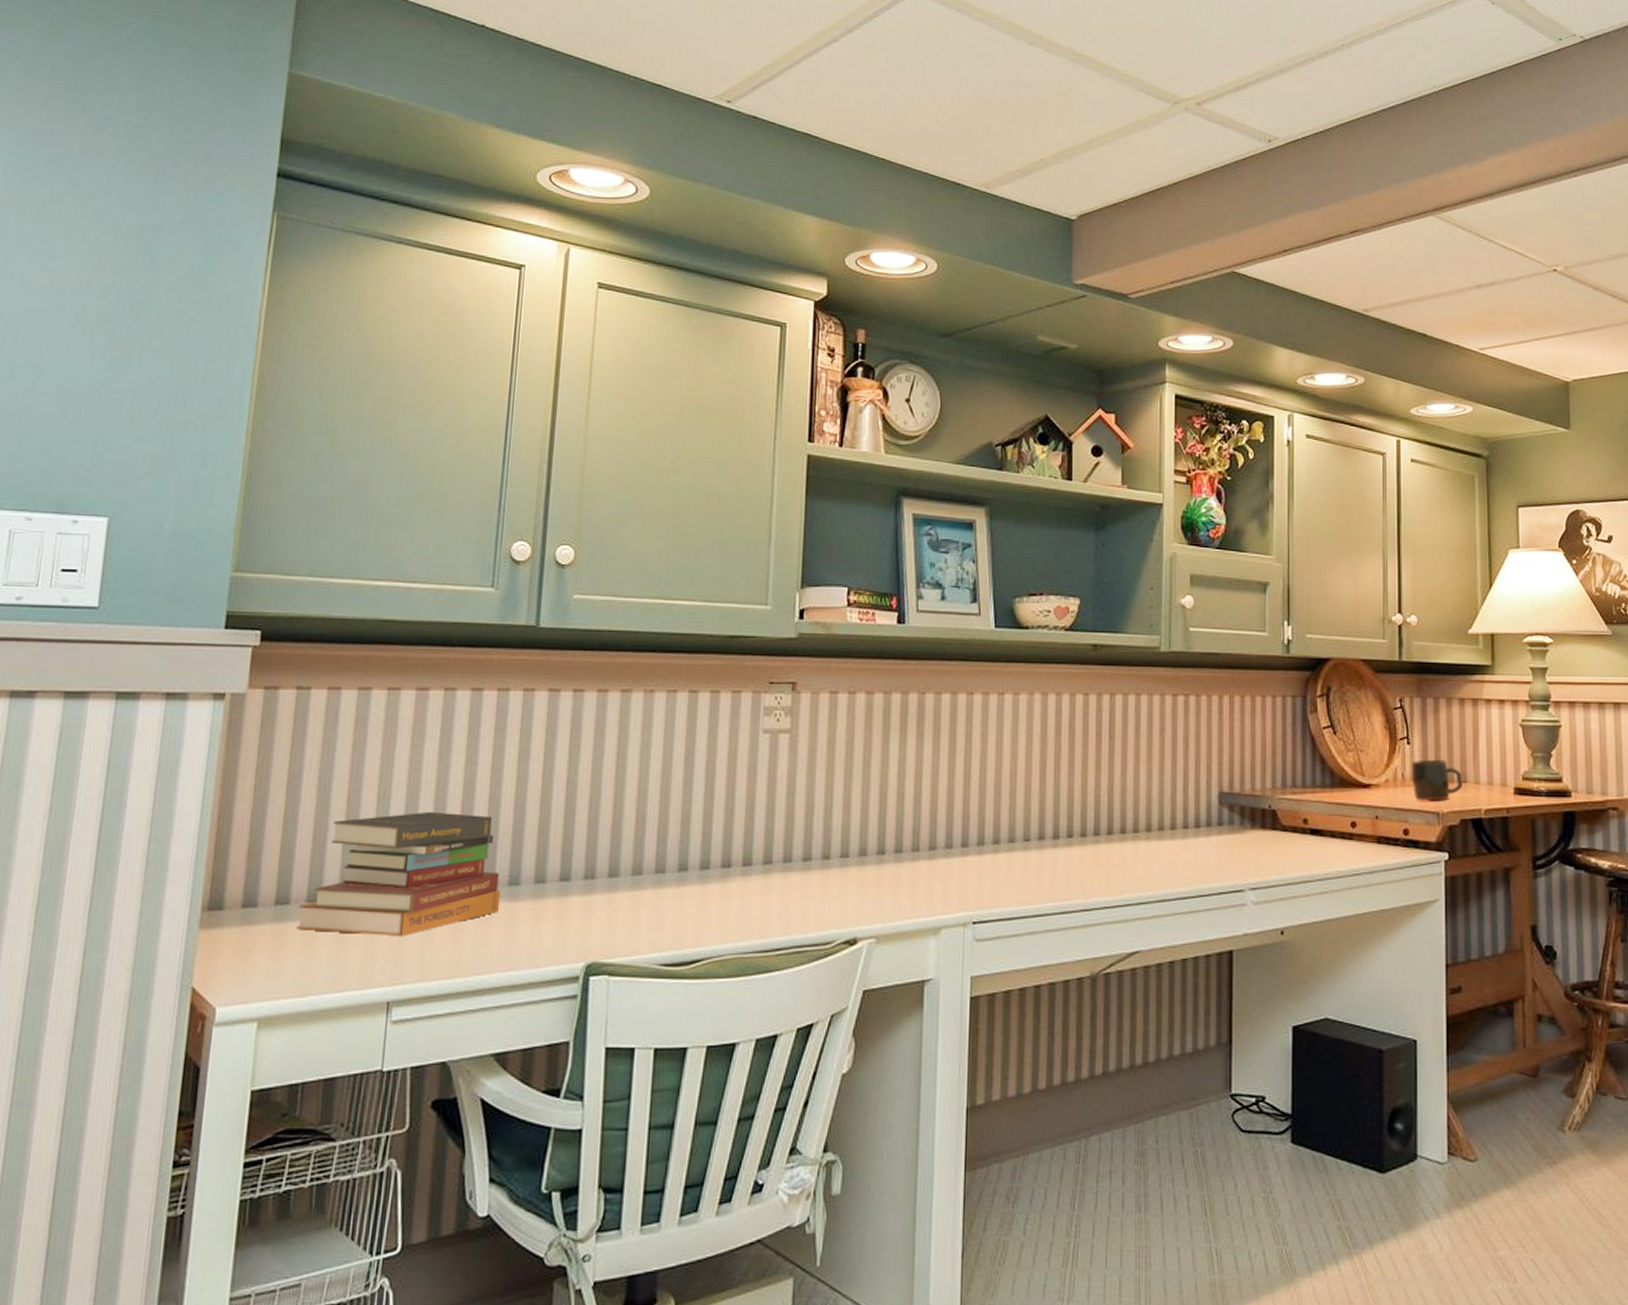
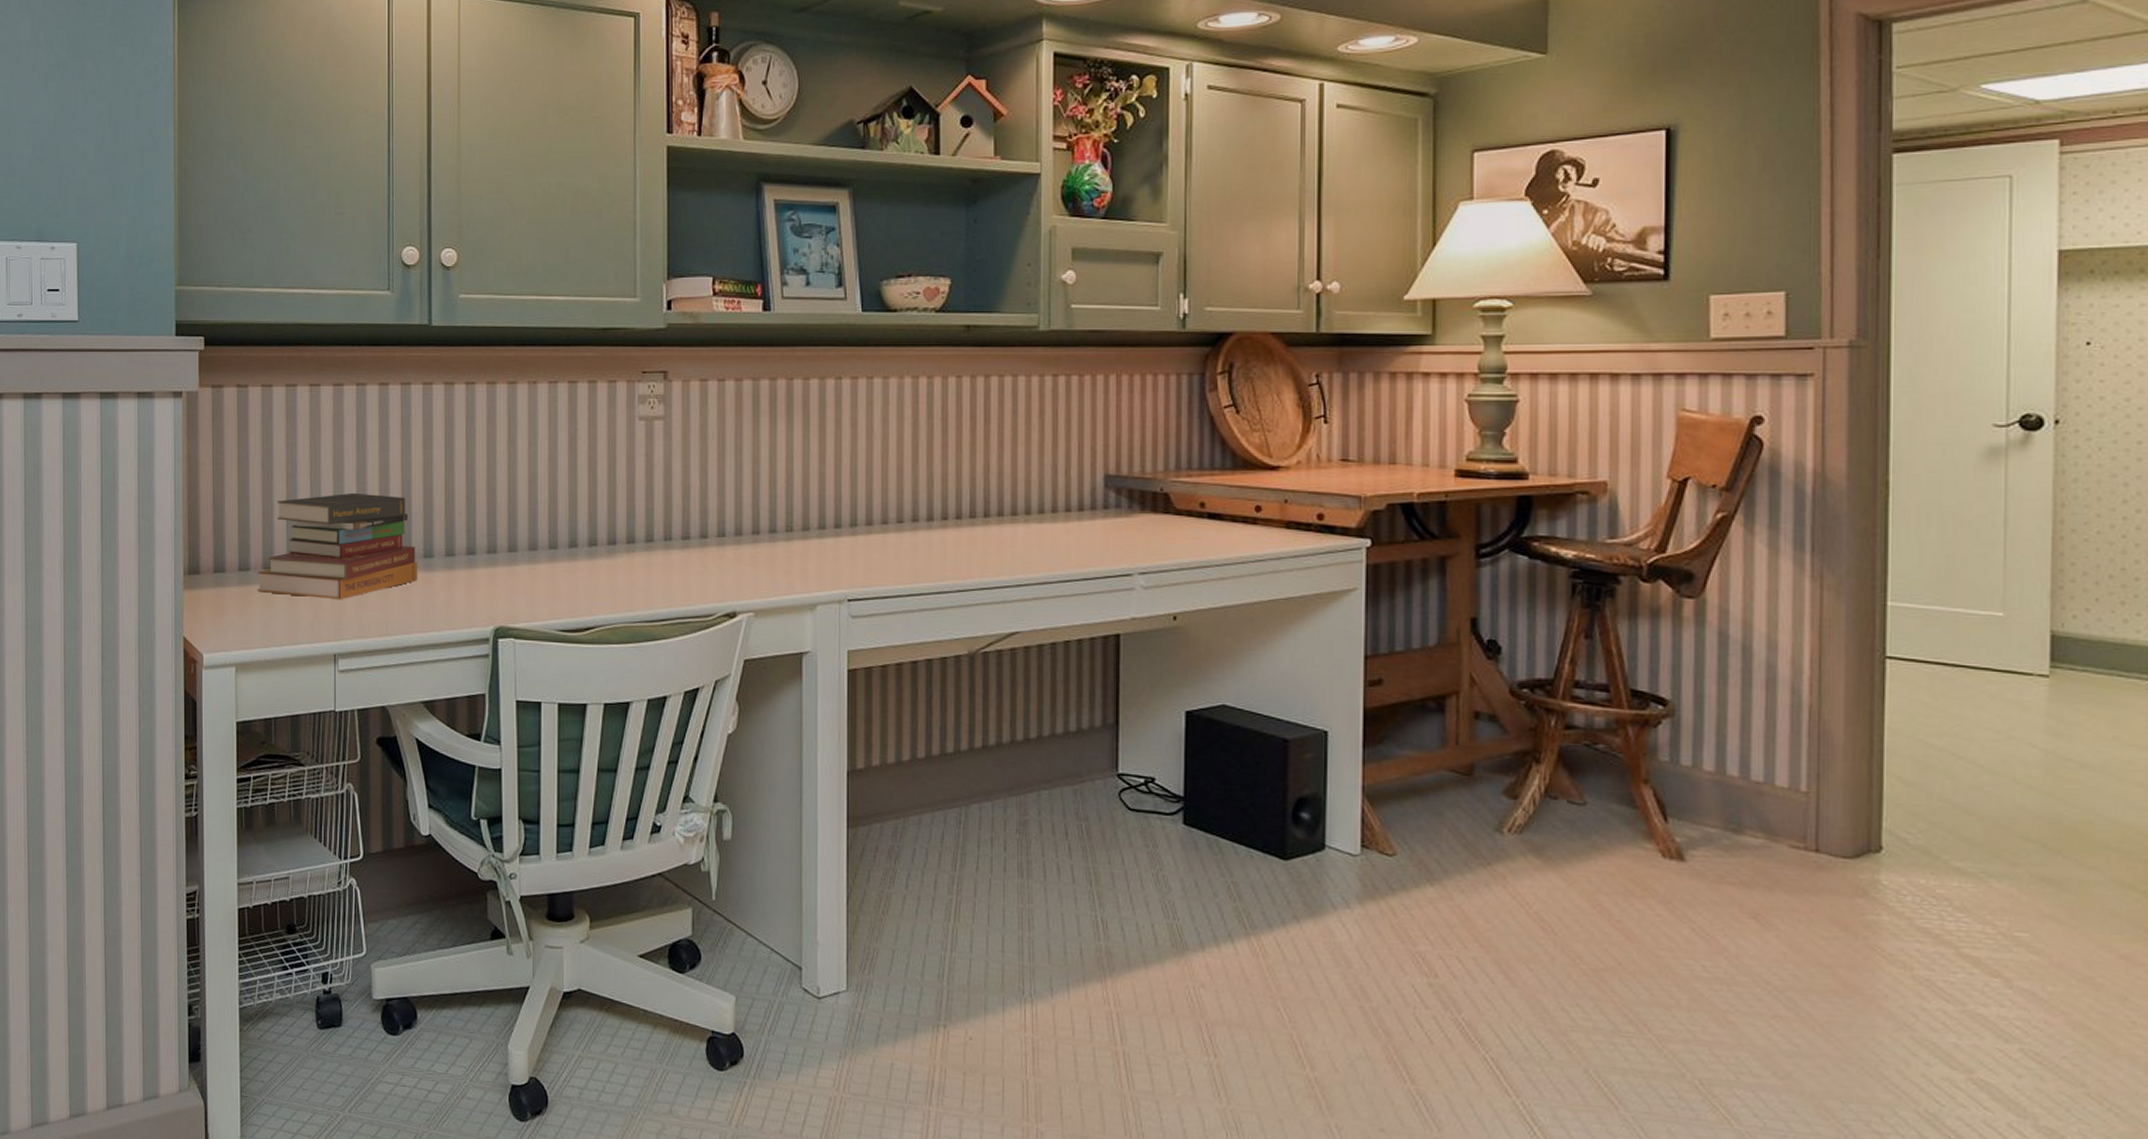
mug: present [1411,759,1462,801] -> none [1328,439,1391,484]

